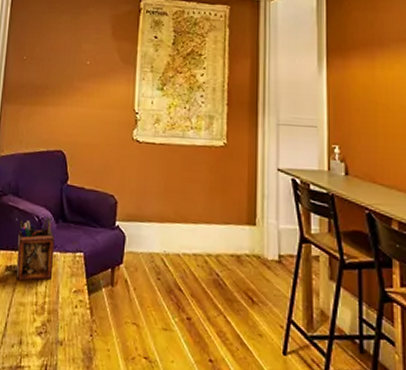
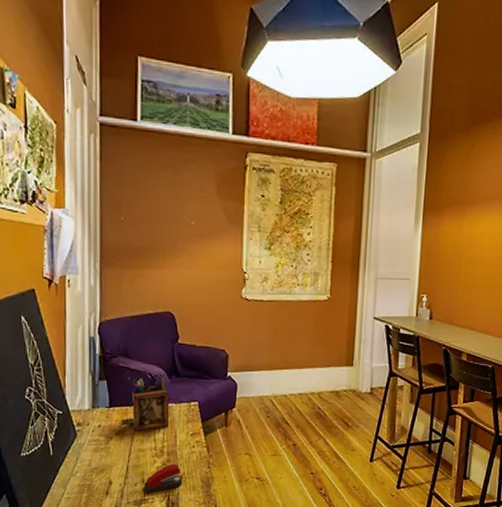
stapler: none [21,325,62,360] -> present [144,463,183,494]

